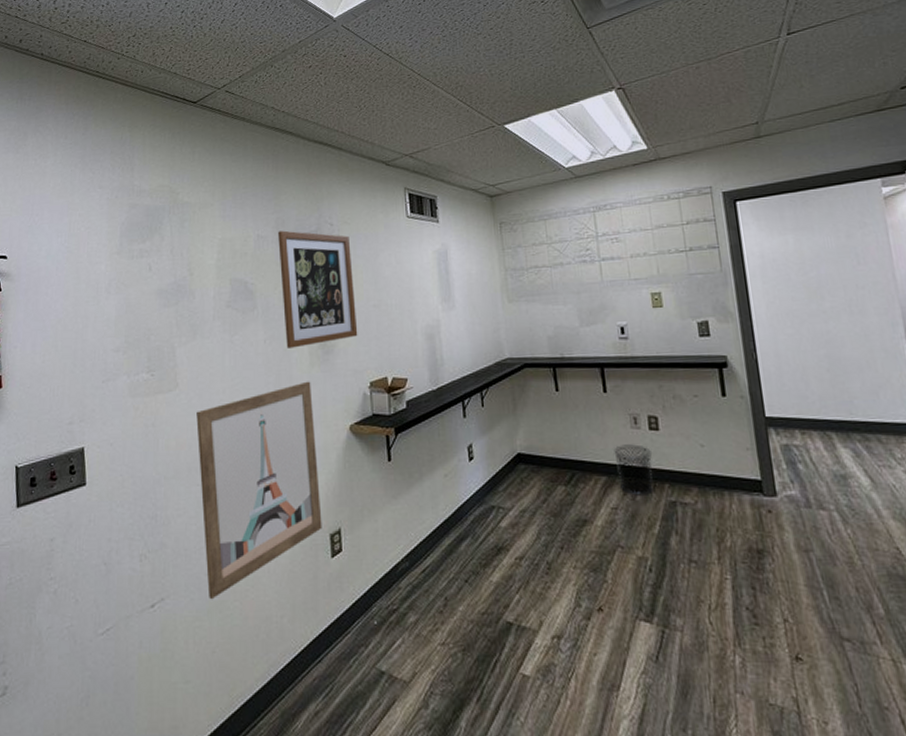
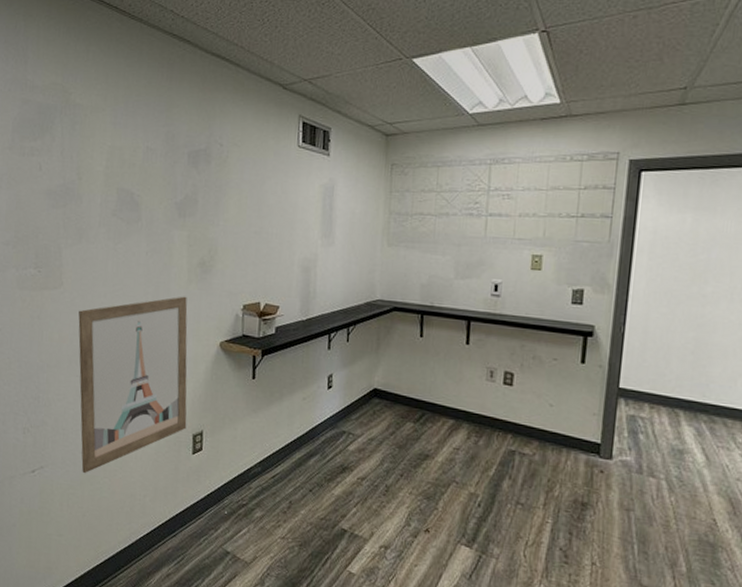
wall art: present [278,230,358,348] -> none [166,145,238,264]
waste bin: present [613,444,654,497] -> none [465,394,502,443]

